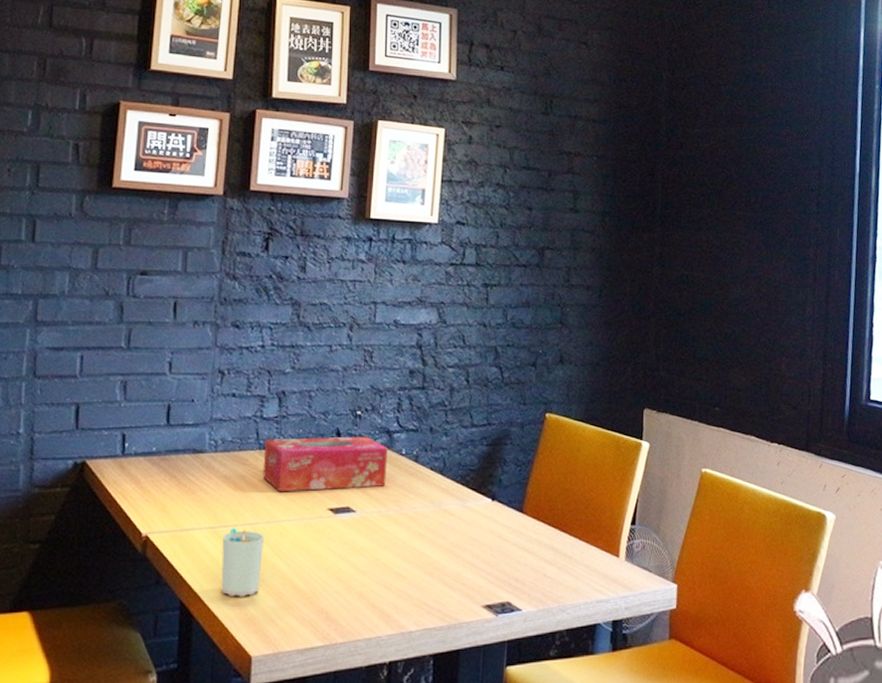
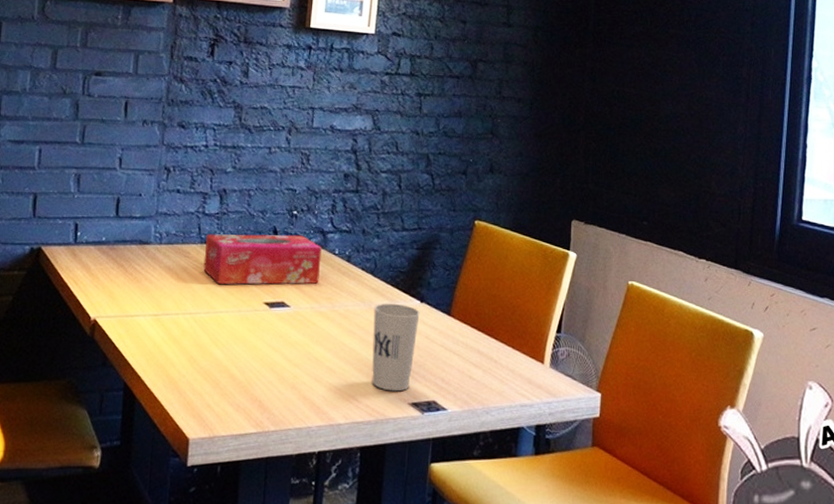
cup: present [221,527,265,597] -> none [162,316,204,382]
cup: none [443,503,491,595] -> present [372,303,420,392]

